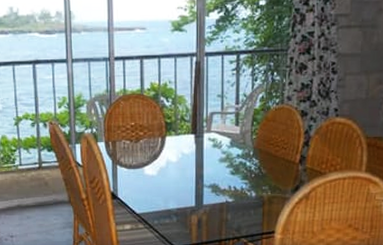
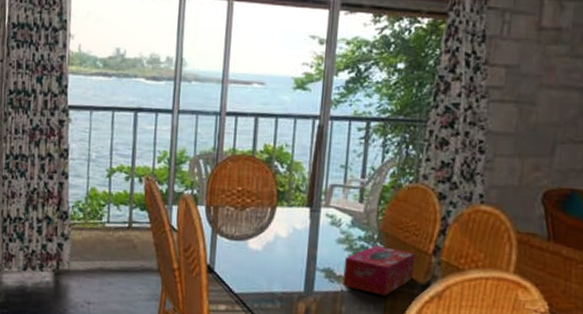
tissue box: none [227,160,285,202] -> present [342,245,416,296]

